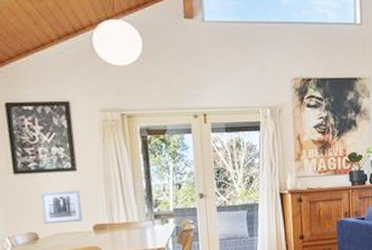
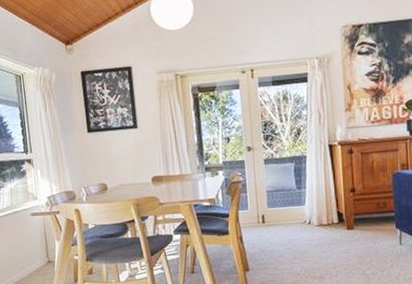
wall art: present [40,190,84,224] -> none [108,146,144,176]

